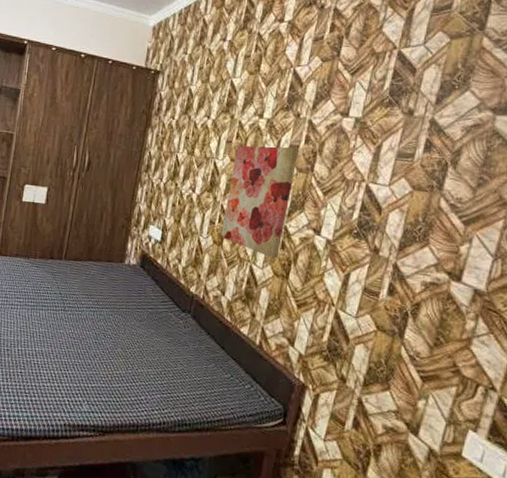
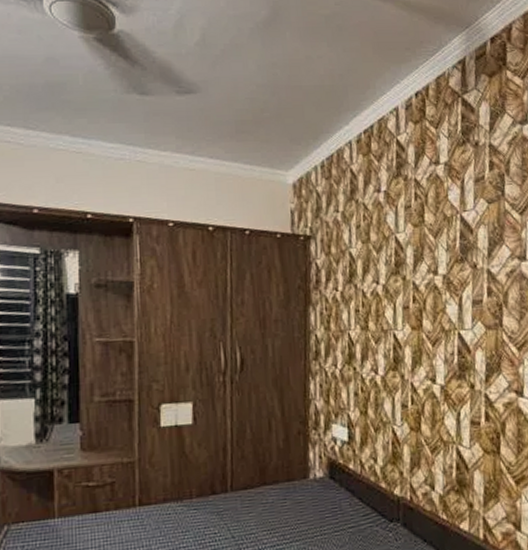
wall art: present [221,145,299,259] -> none [415,302,485,434]

